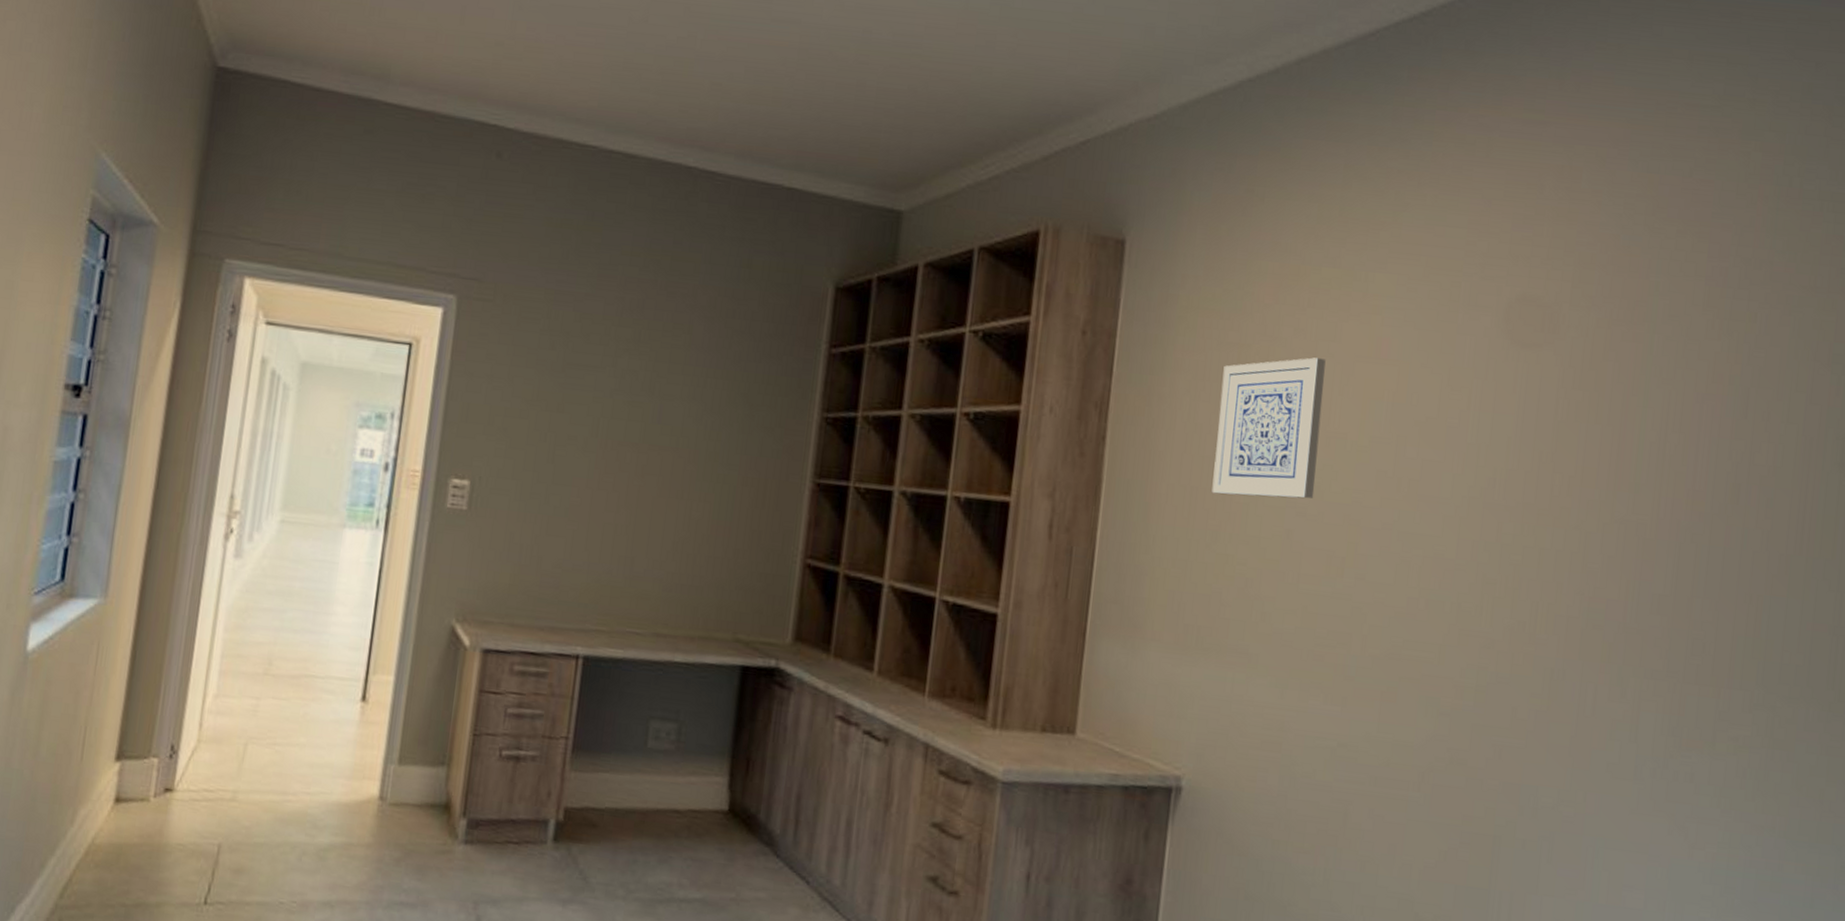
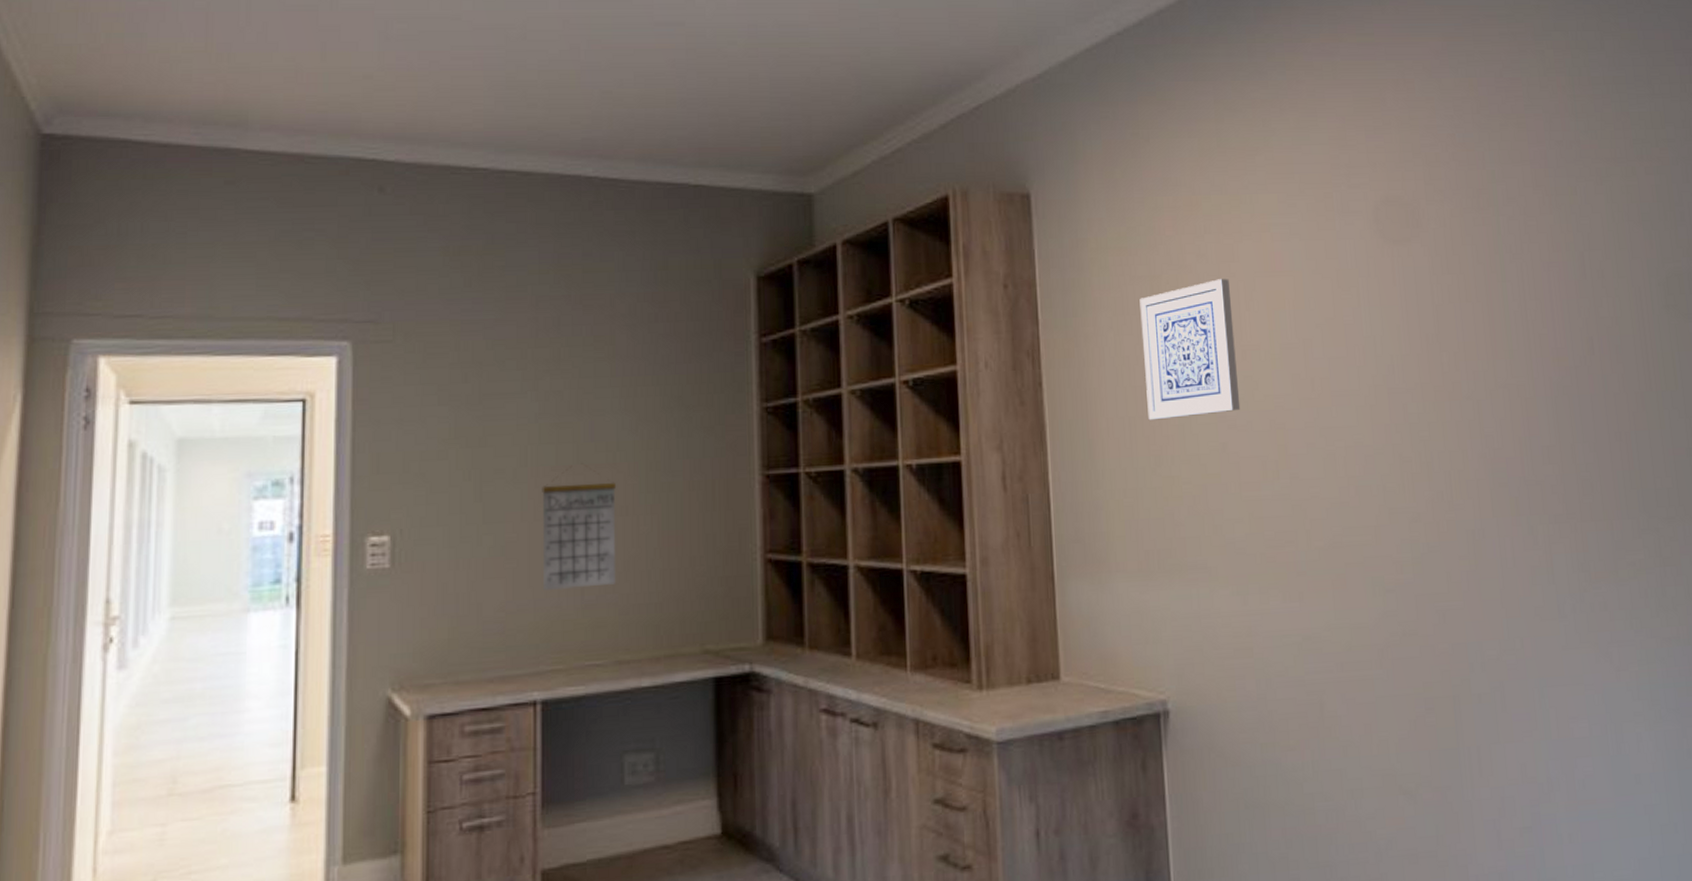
calendar: none [598,443,677,562] -> present [542,463,617,590]

